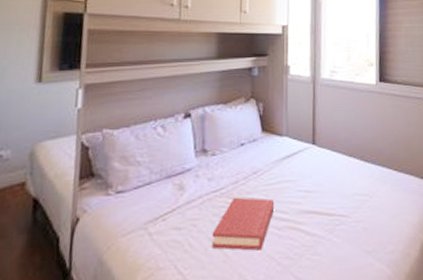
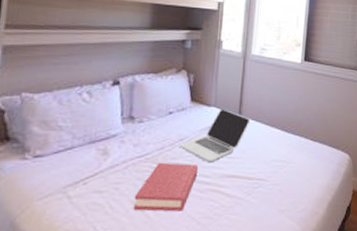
laptop: none [255,138,326,196] -> present [180,109,251,162]

